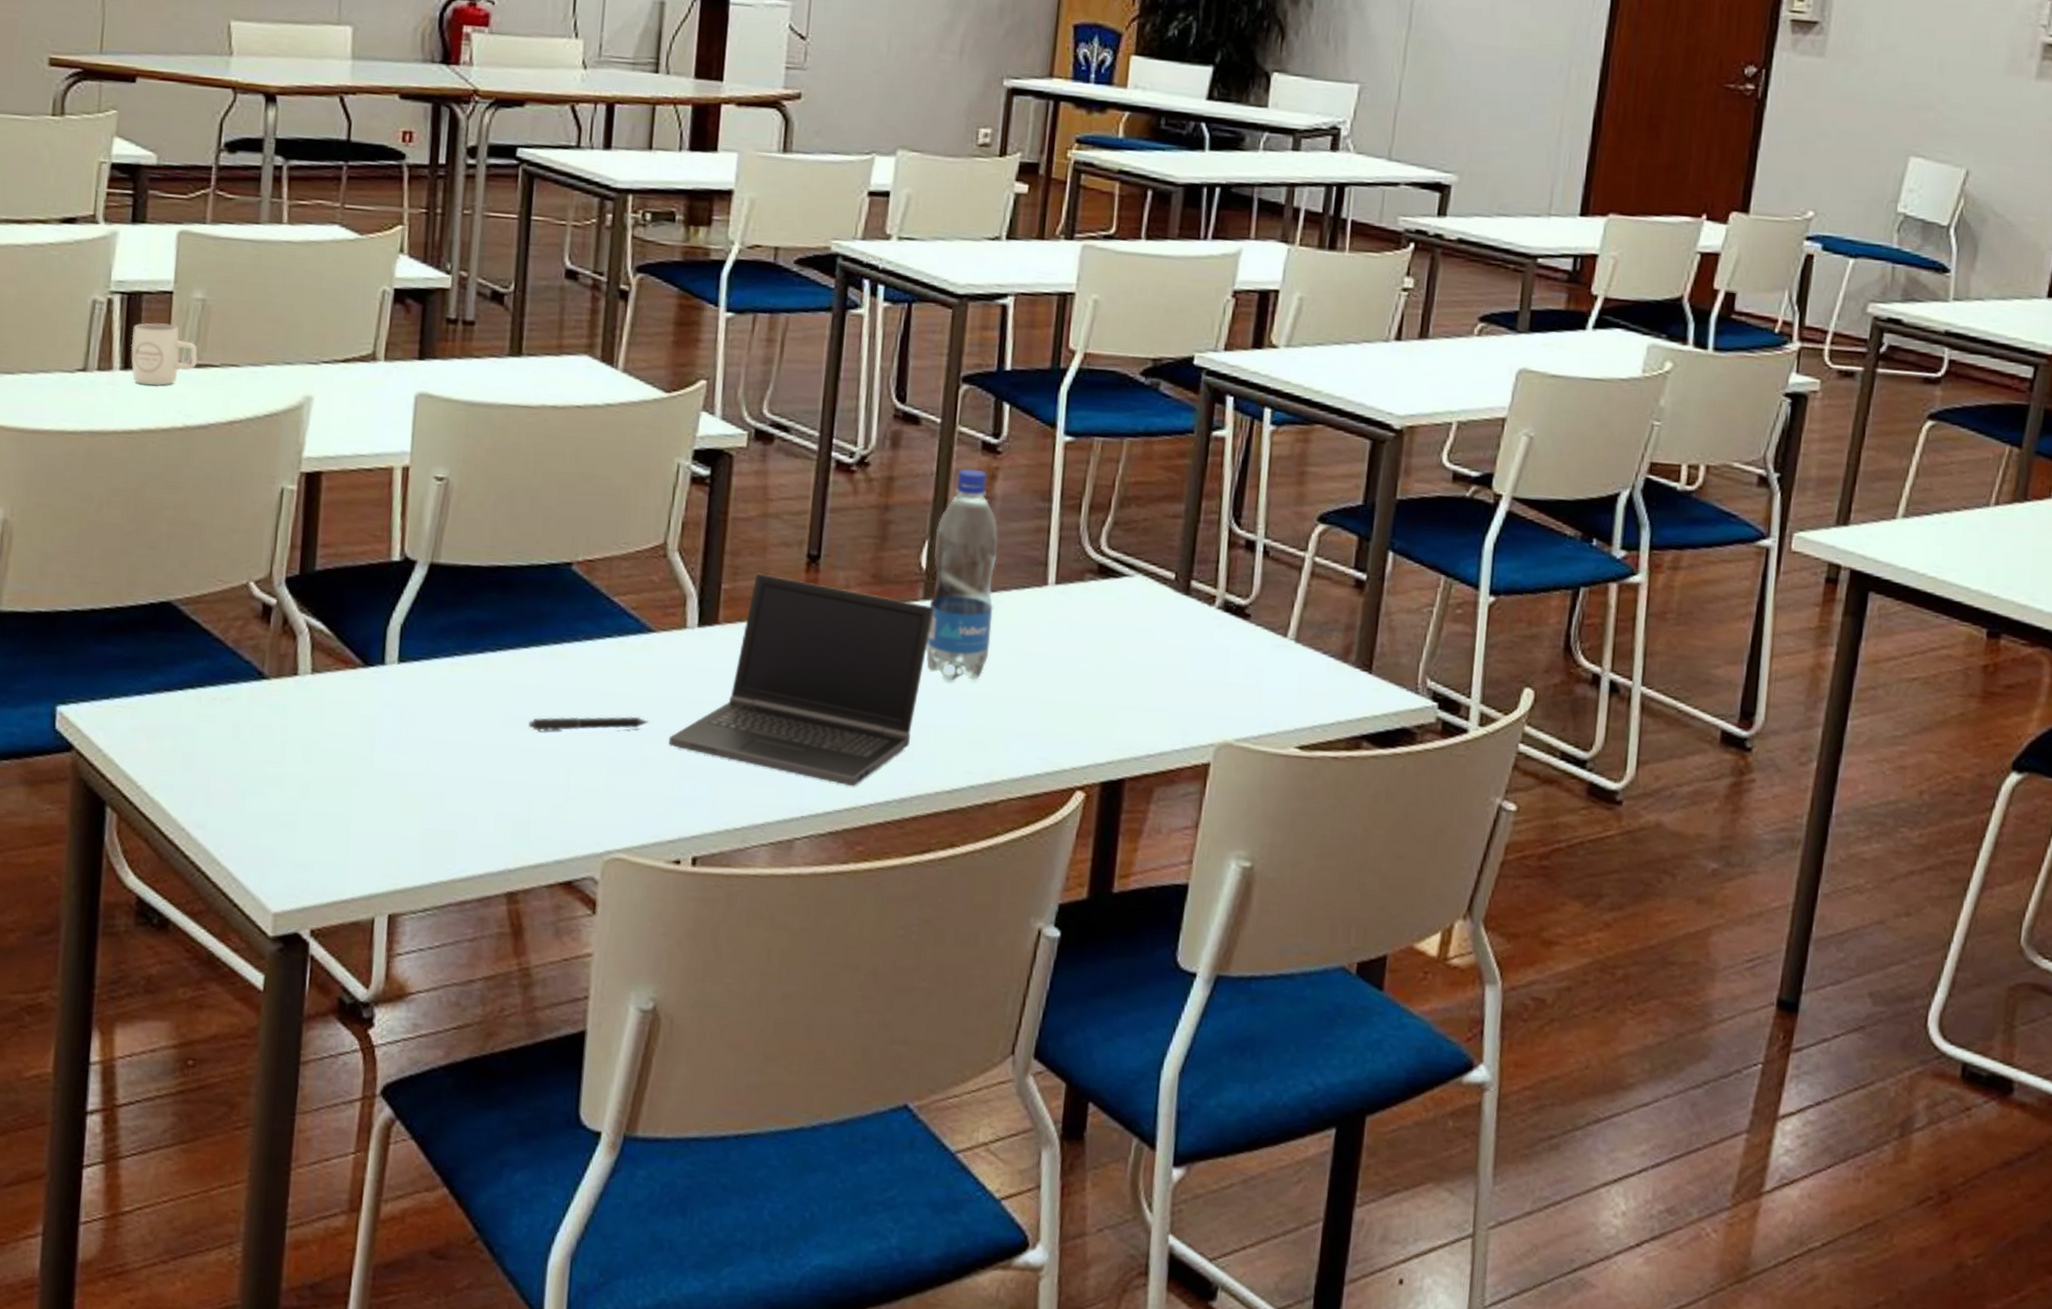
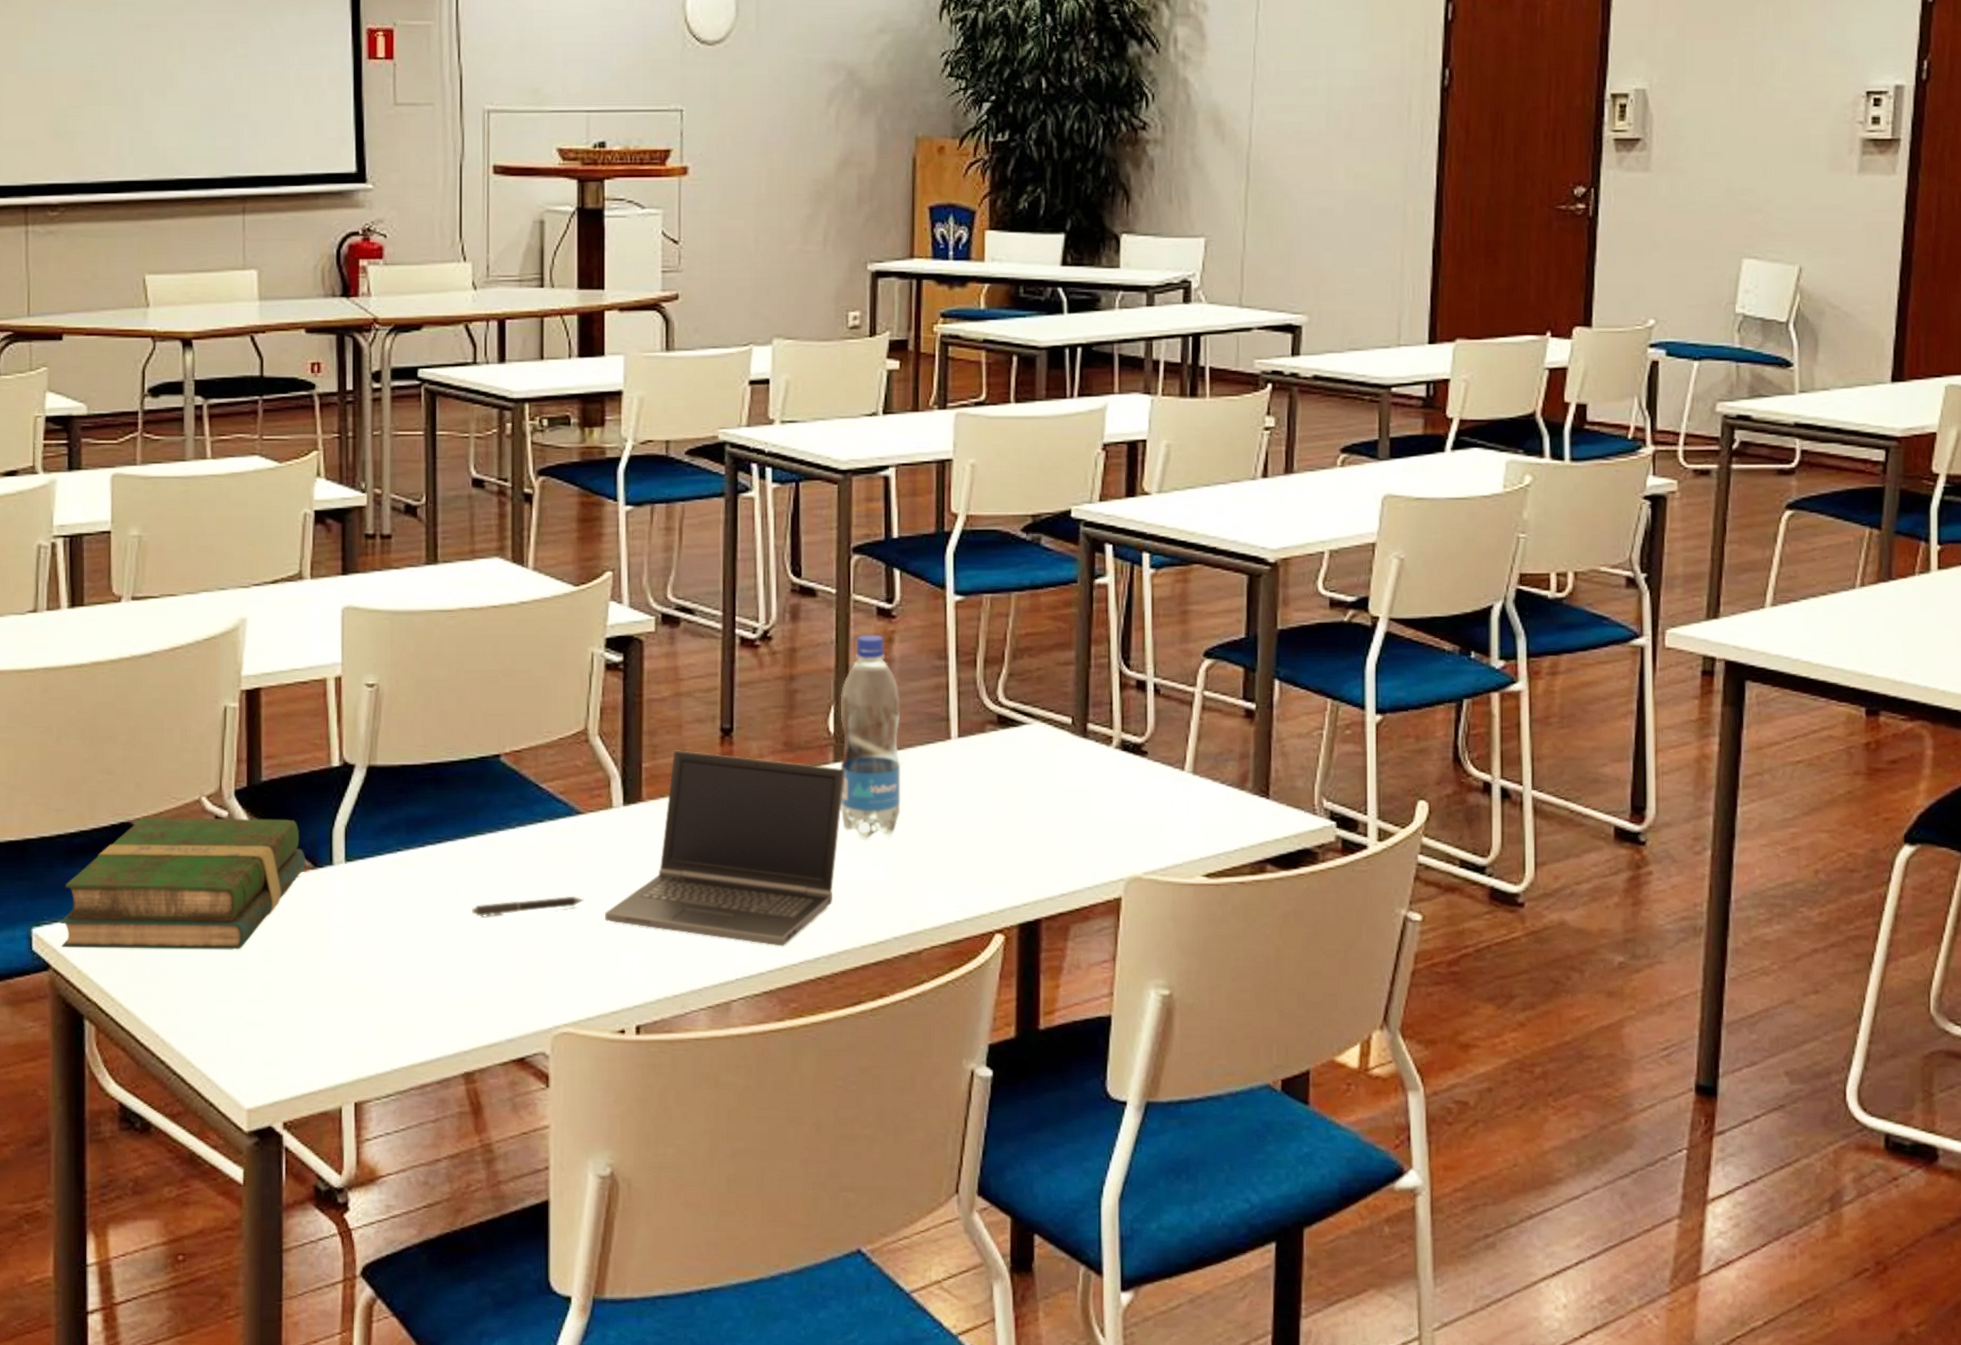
book: none [87,598,357,746] -> present [60,817,306,950]
mug: present [130,323,198,386] -> none [76,562,139,620]

